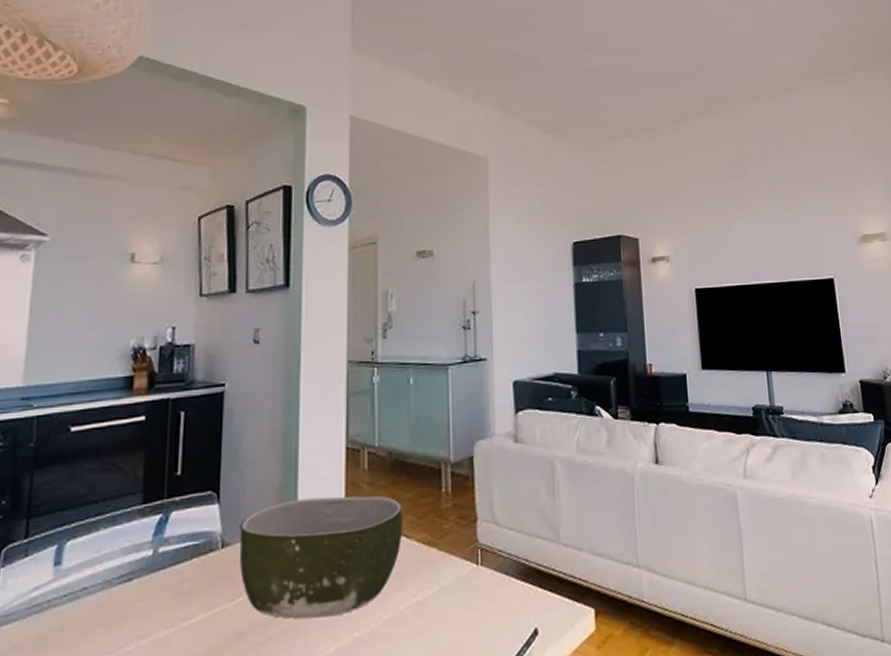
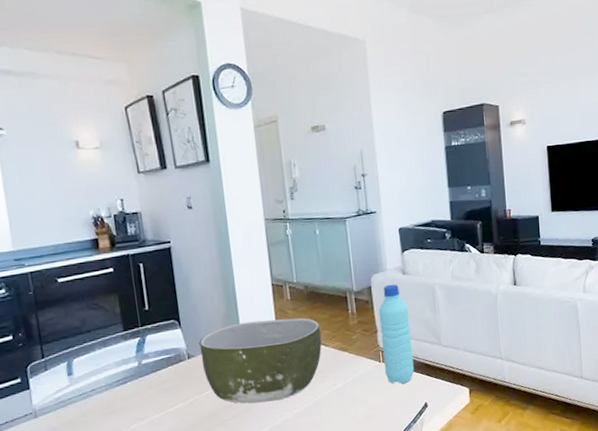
water bottle: none [480,454,522,598] -> present [378,284,414,383]

